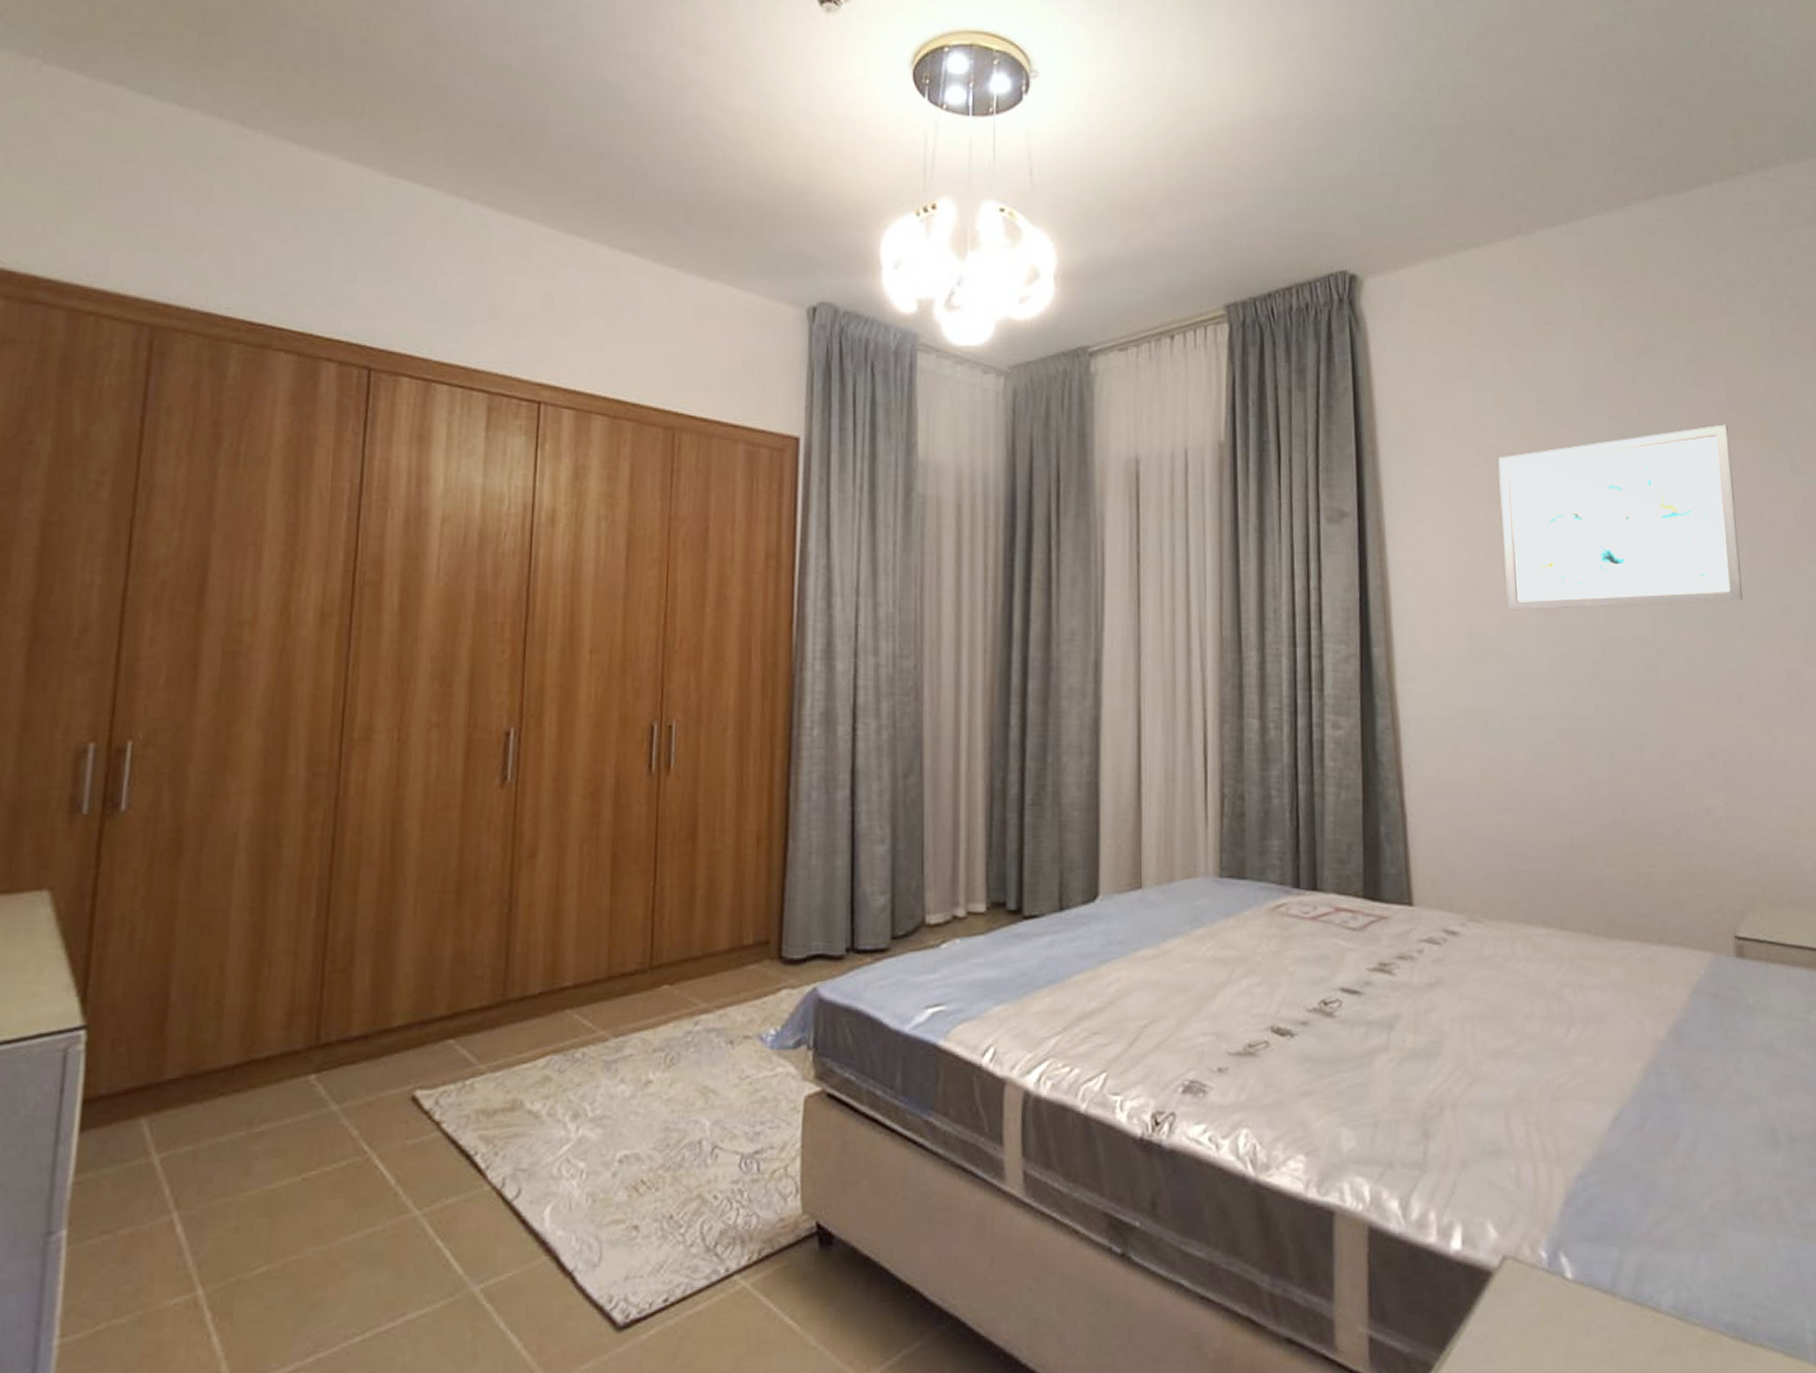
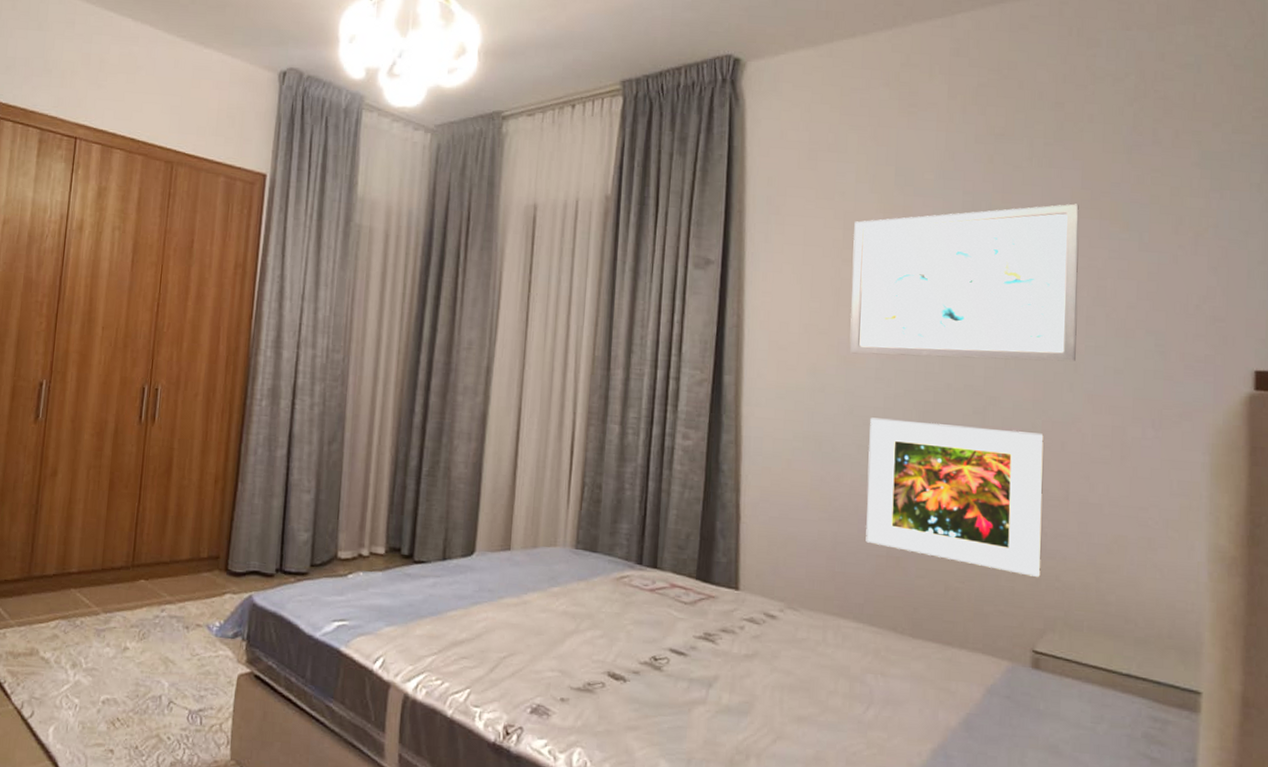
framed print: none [1538,683,1734,852] -> present [866,417,1044,578]

